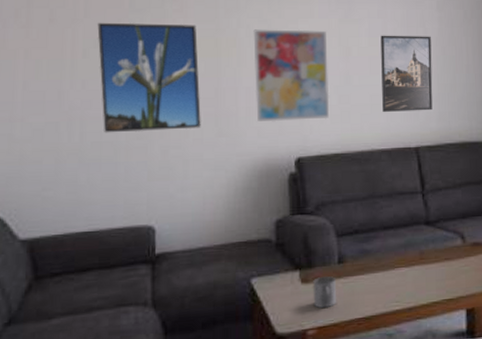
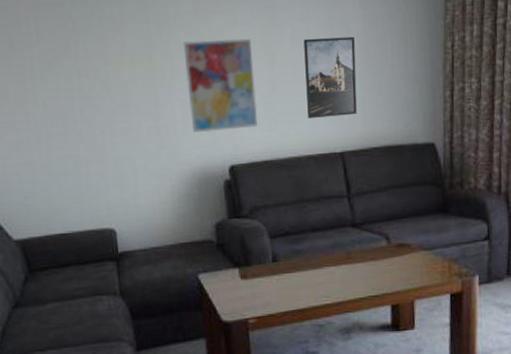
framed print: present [97,22,201,133] -> none [48,41,145,148]
mug: present [313,276,337,309] -> none [251,273,273,302]

